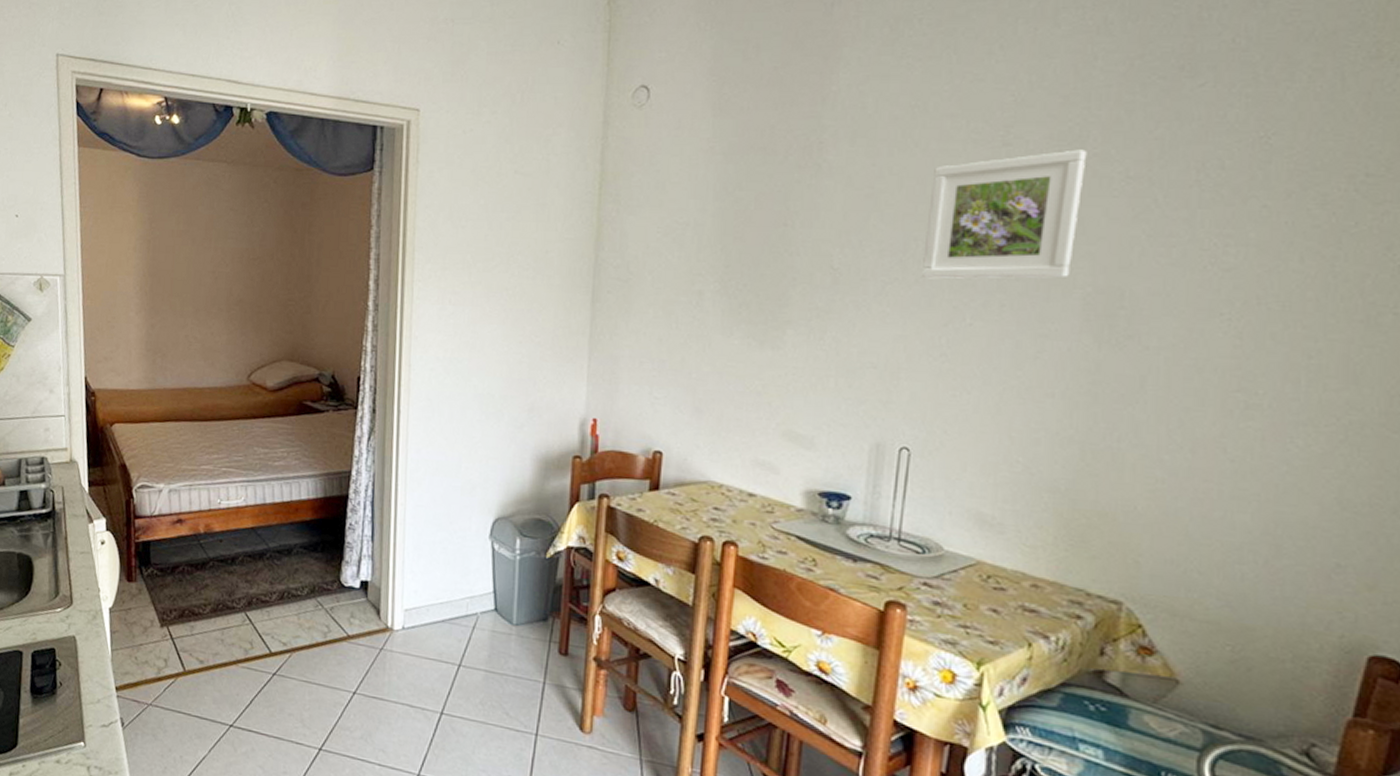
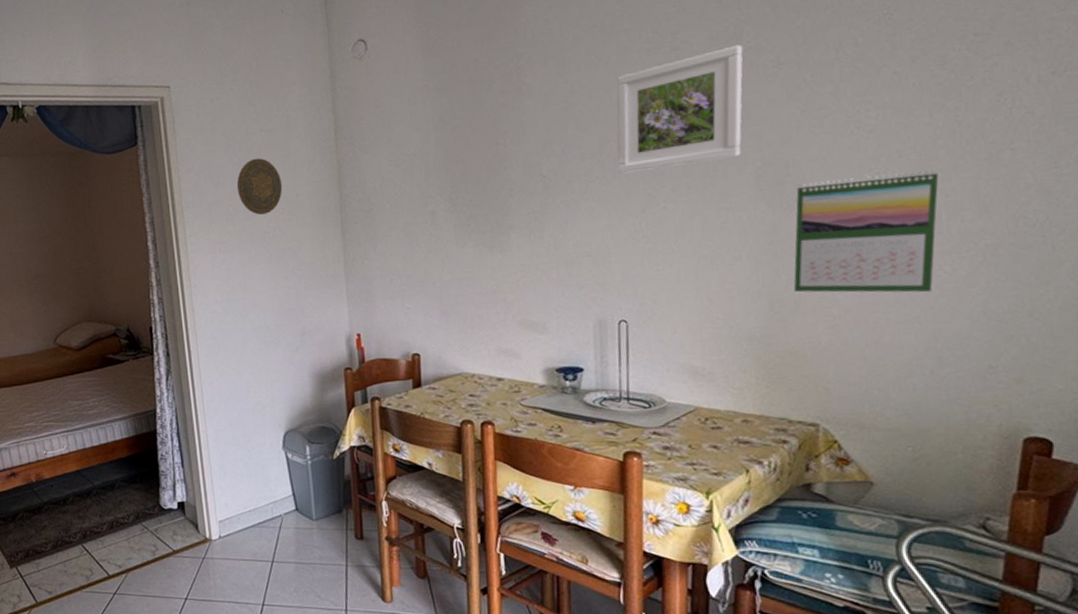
decorative plate: none [479,203,532,268] -> present [236,158,283,215]
calendar: none [1113,319,1303,468] -> present [794,170,939,293]

